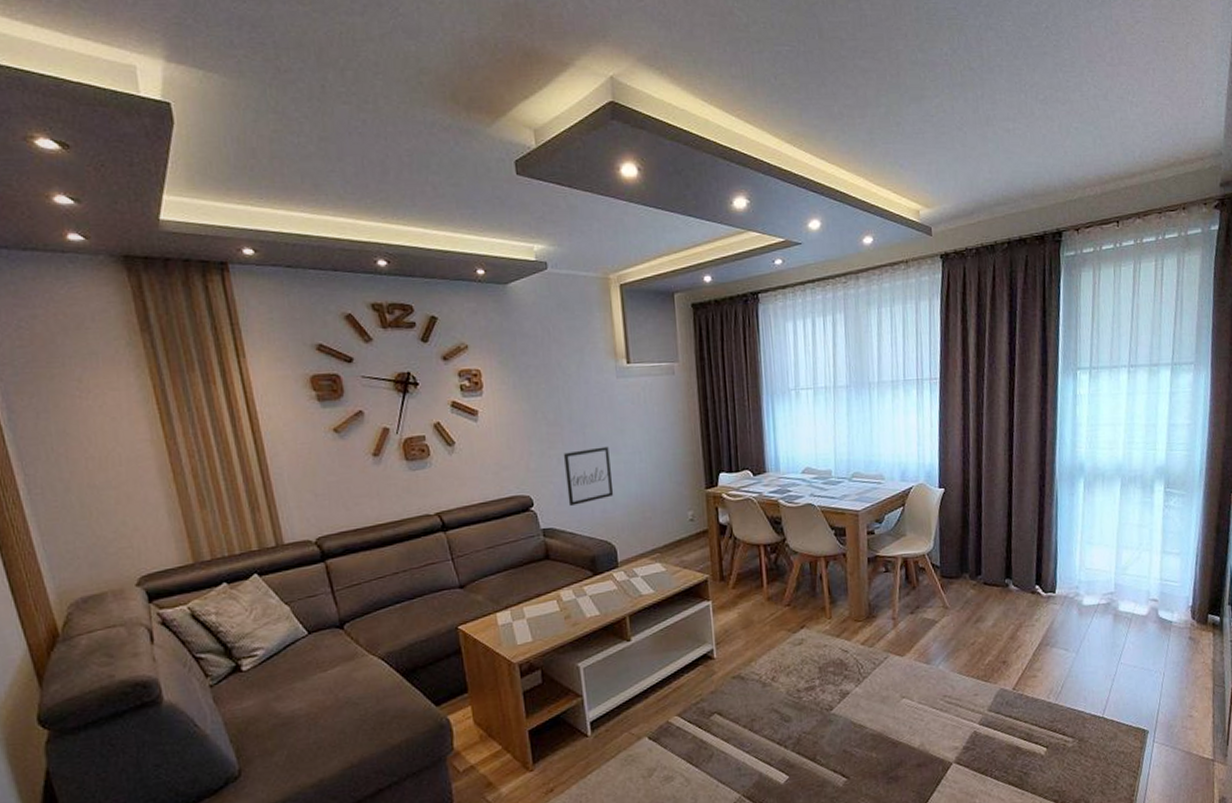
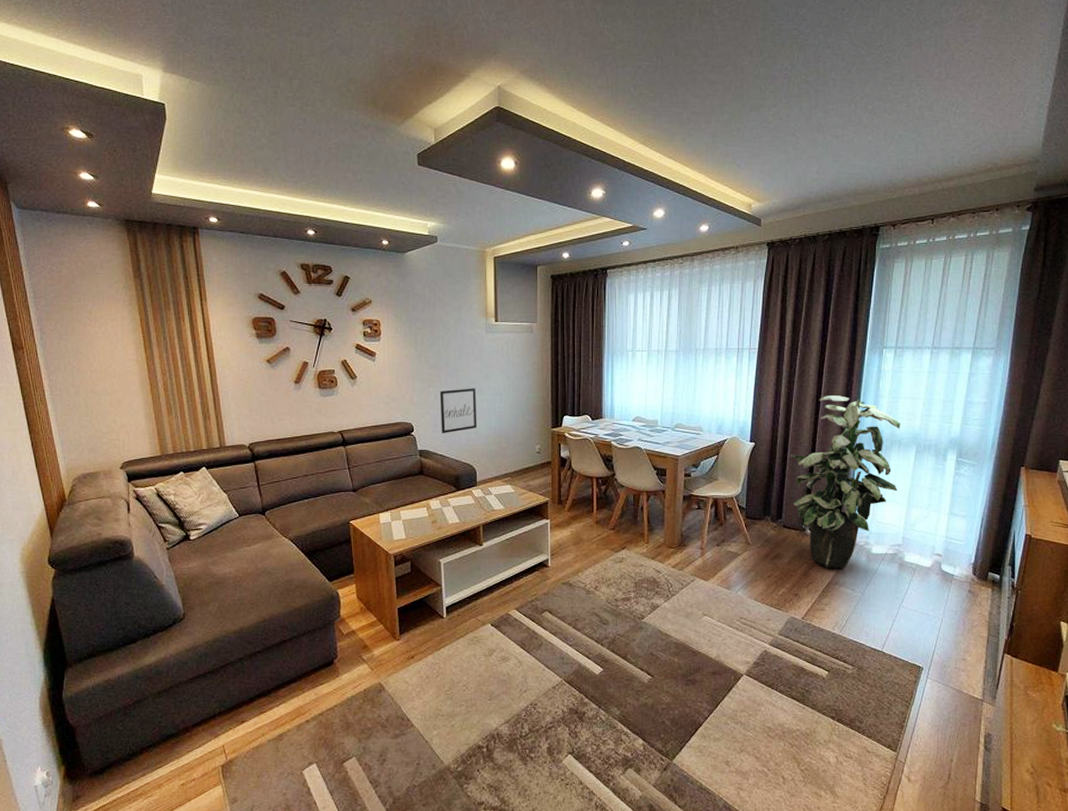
indoor plant: none [984,426,1105,627] -> present [789,395,901,568]

